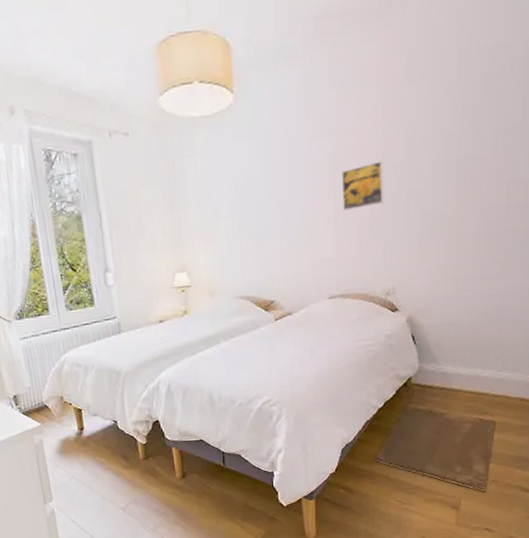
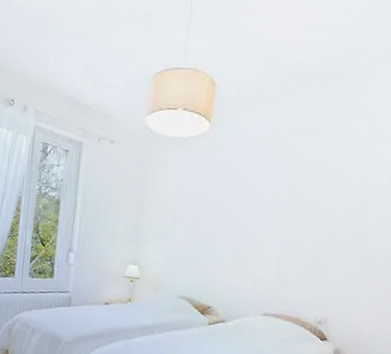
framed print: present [342,161,384,211] -> none [290,201,336,241]

